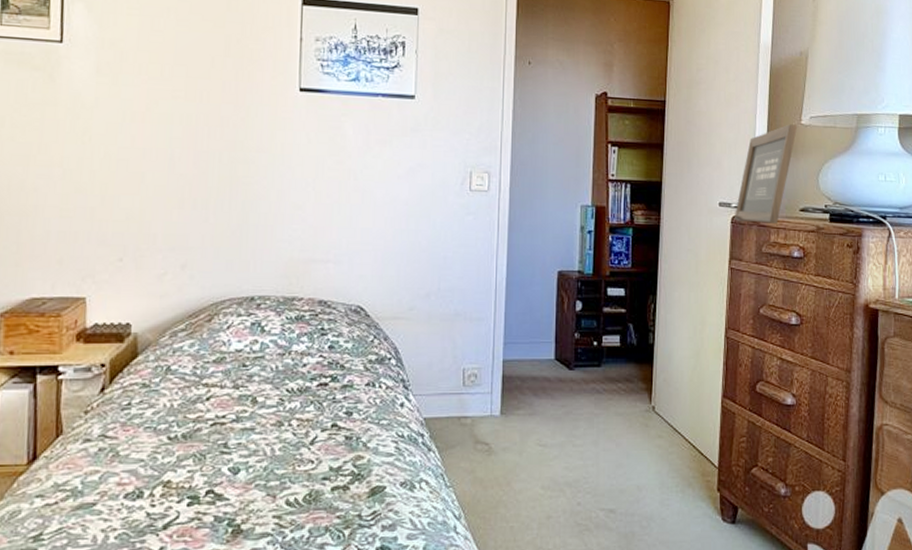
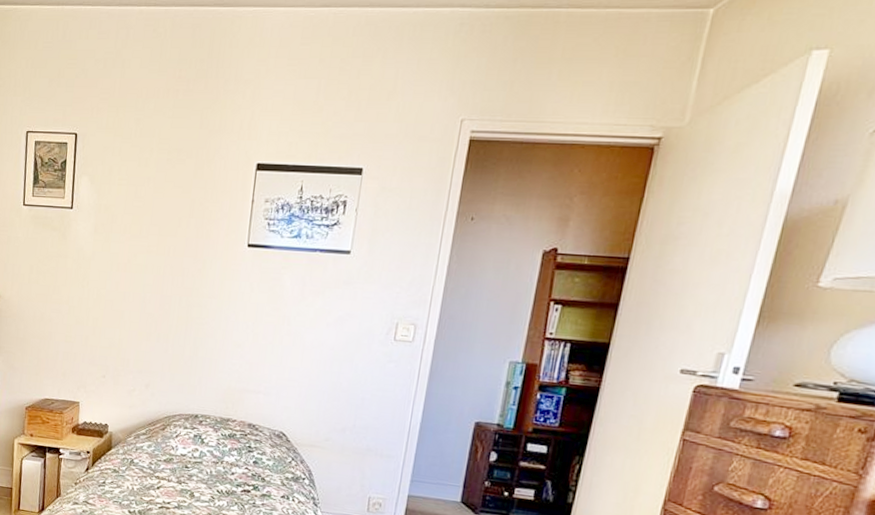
picture frame: present [734,124,798,225] -> none [697,286,813,399]

